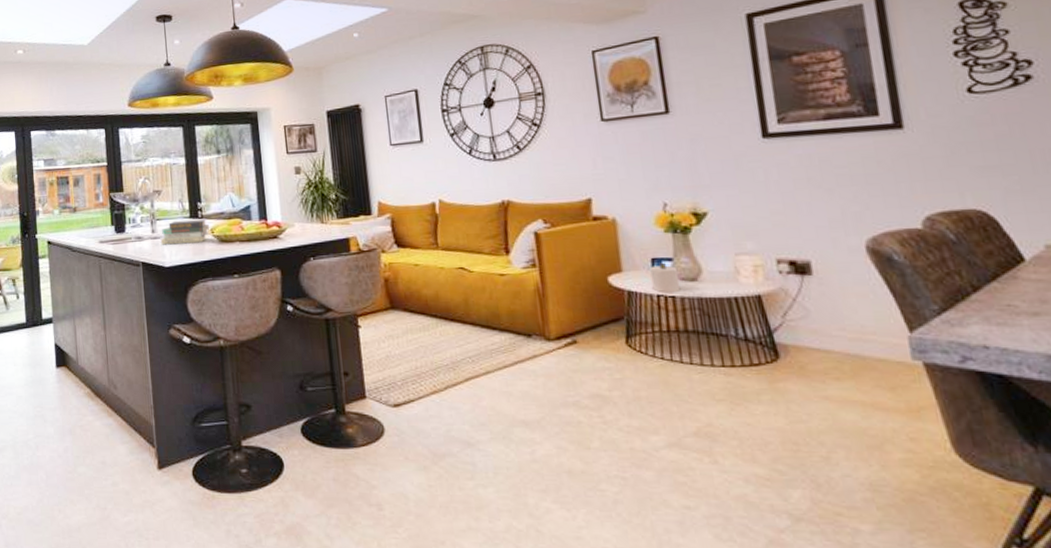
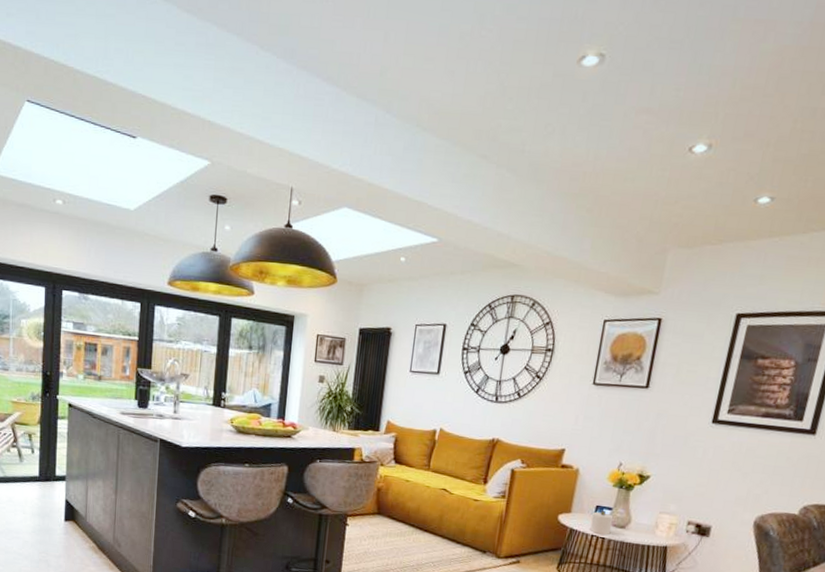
books: present [160,220,209,245] -> none [180,406,229,429]

